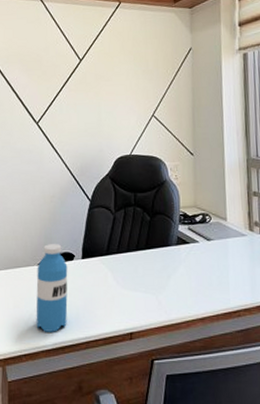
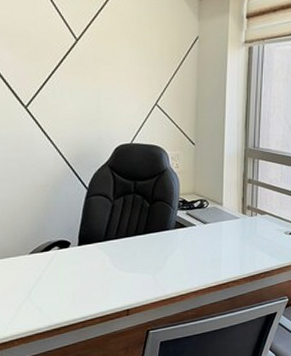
water bottle: present [36,244,68,332] -> none [28,232,63,317]

